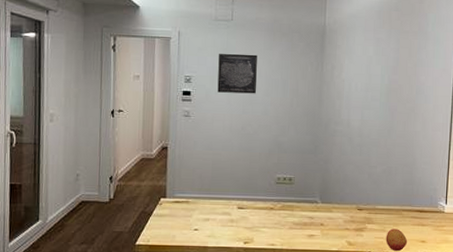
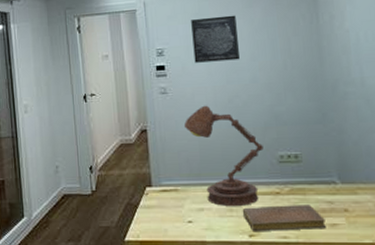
desk lamp: none [202,130,265,218] -> present [185,105,264,206]
notebook: none [241,218,305,239] -> present [242,203,326,231]

